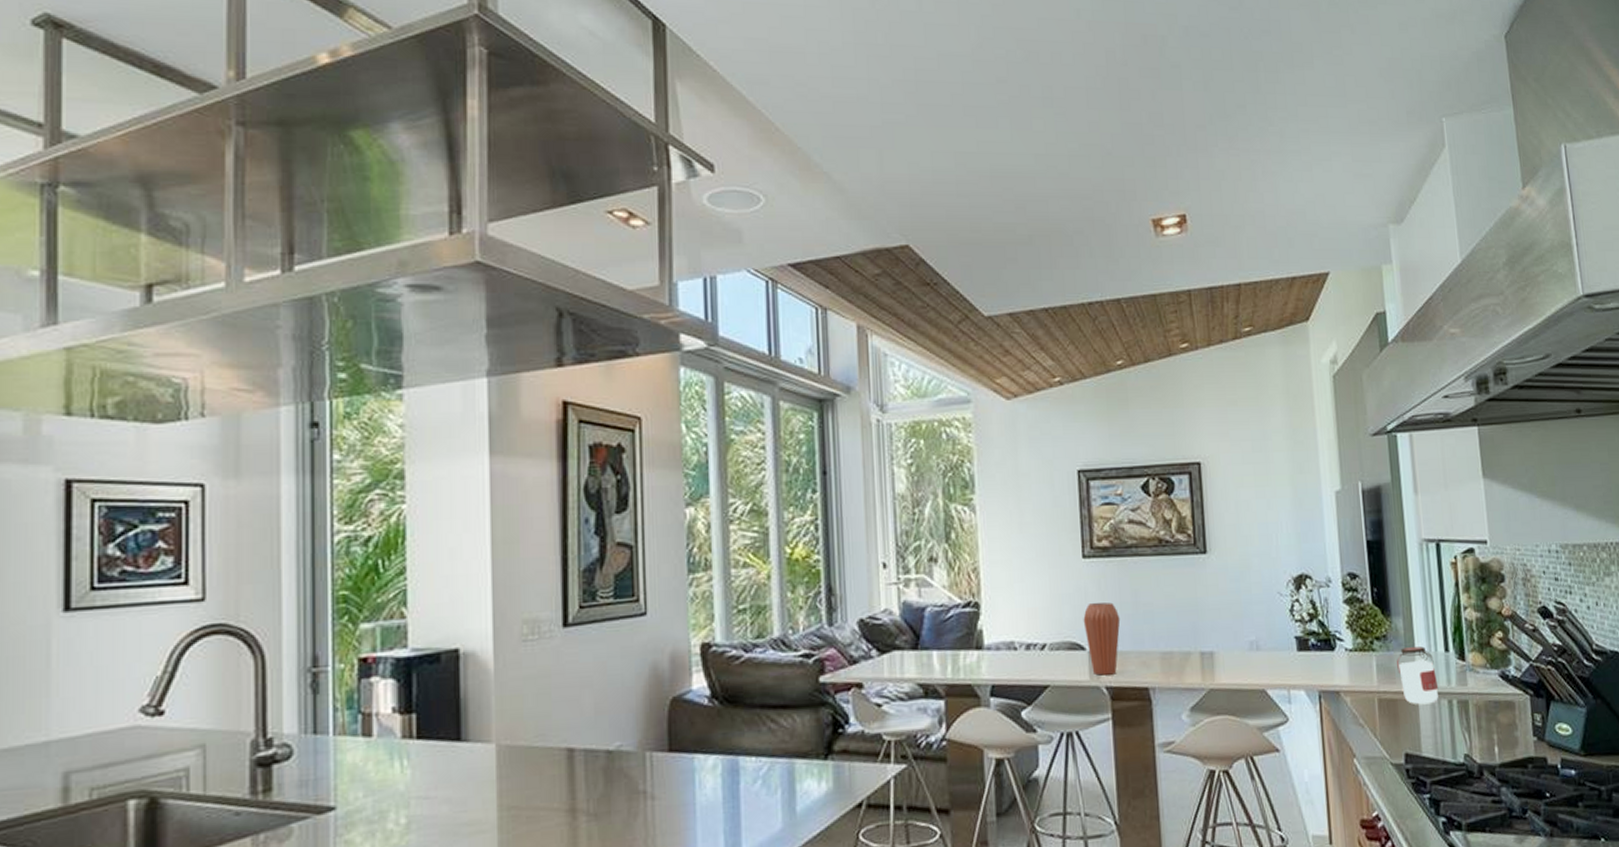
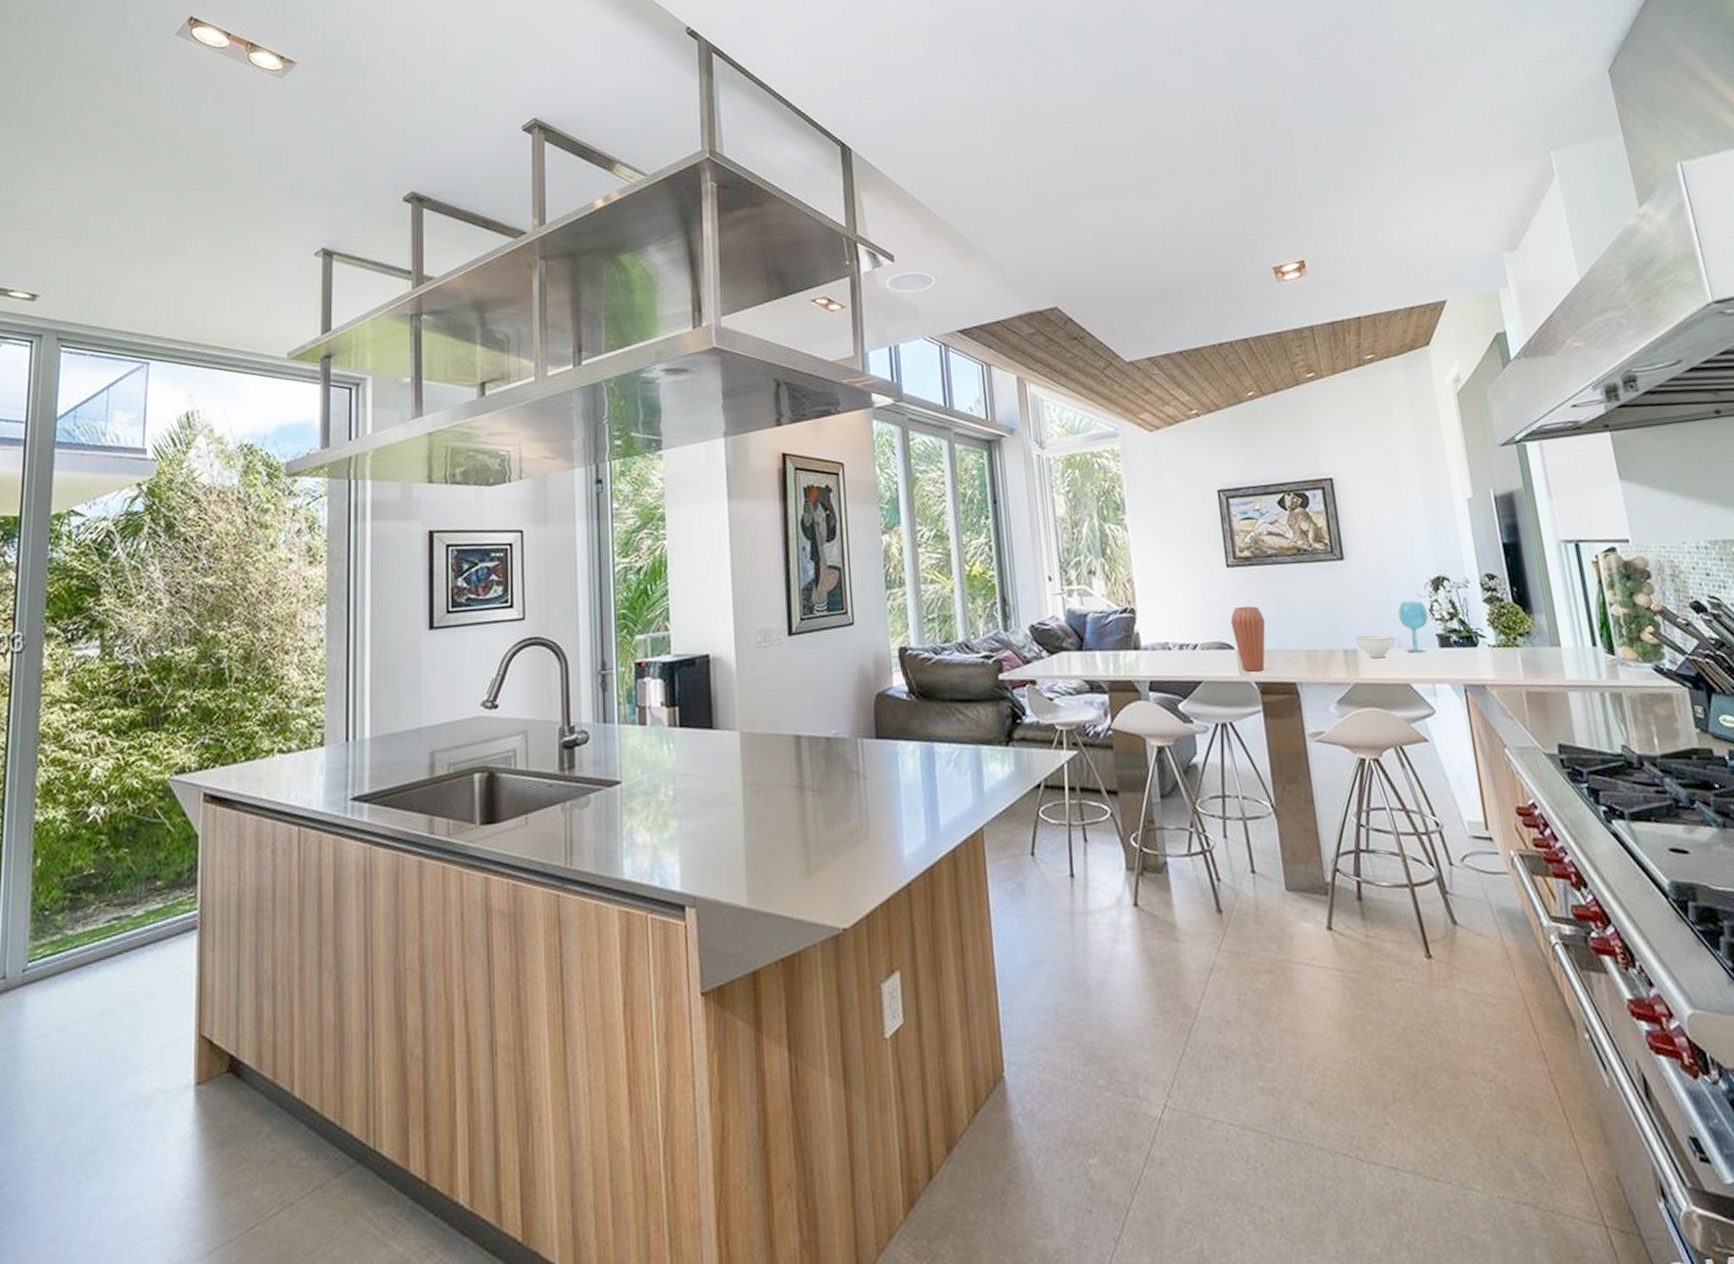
bowl: none [1213,635,1253,663] -> present [1355,634,1395,659]
wine glass: none [1257,600,1289,658] -> present [1397,601,1429,654]
jar: present [1397,646,1439,705] -> none [1542,642,1589,698]

